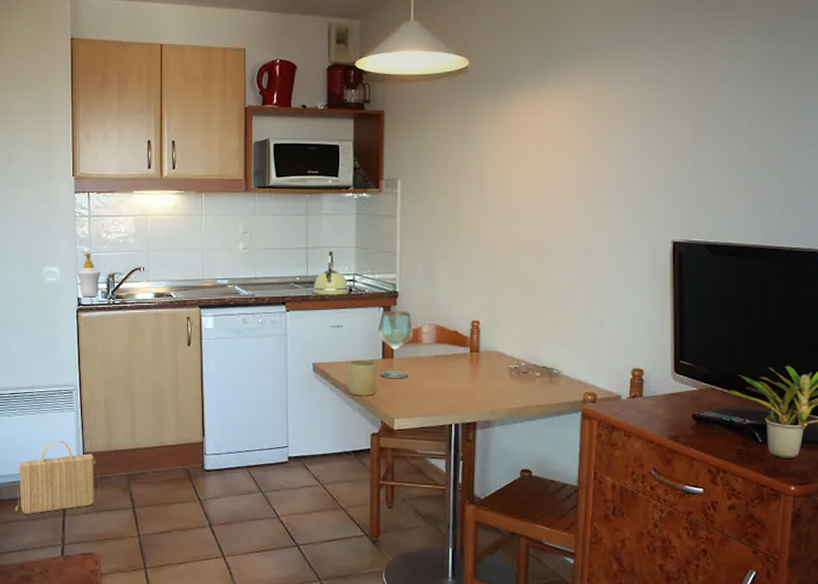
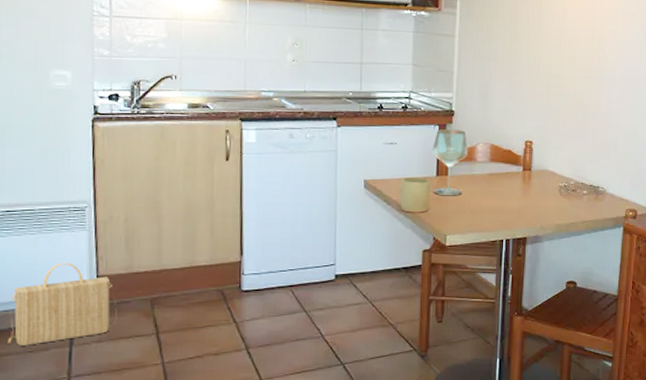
soap bottle: present [77,252,101,297] -> none [93,56,123,106]
kettle: present [312,250,350,295] -> none [366,67,405,112]

